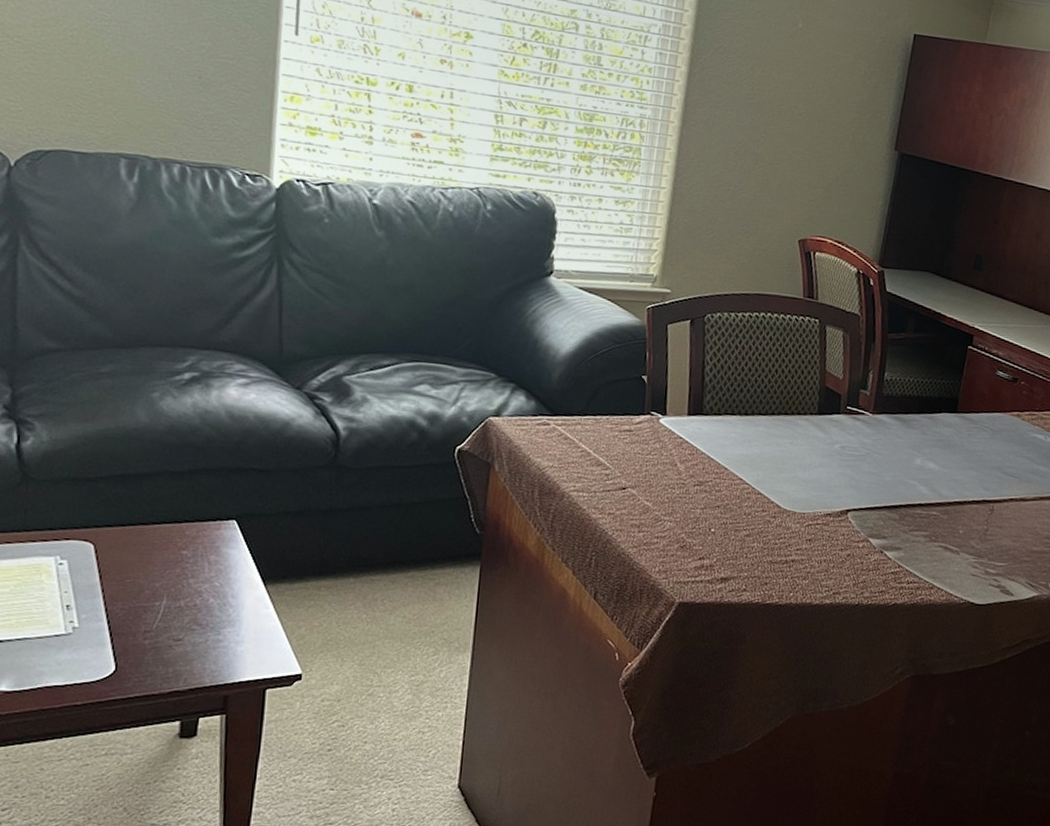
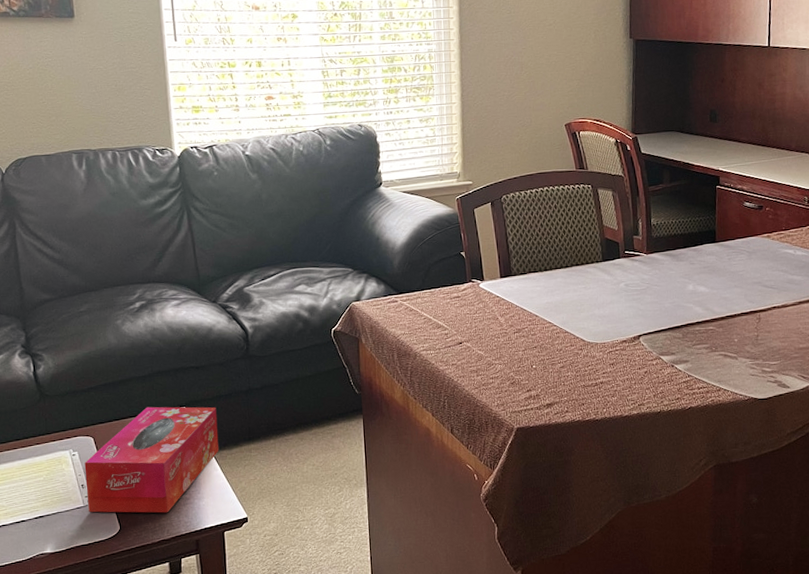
tissue box: none [72,513,280,656] -> present [84,406,219,513]

